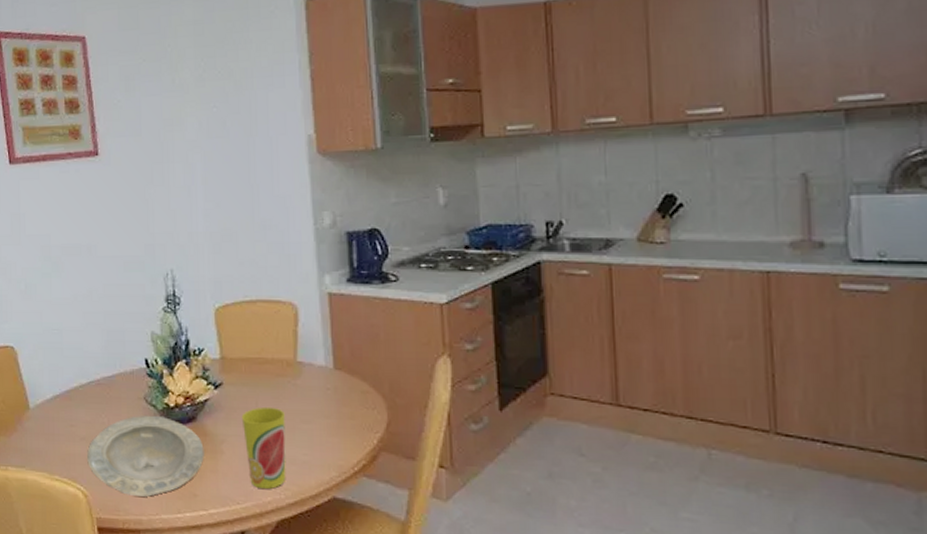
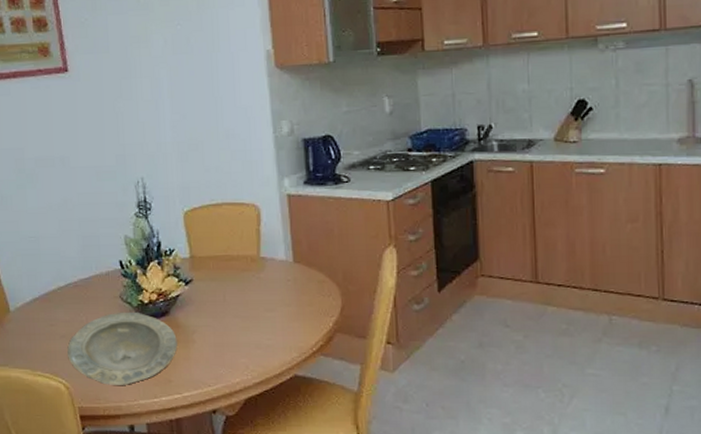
cup: present [241,406,286,489] -> none [210,298,253,371]

